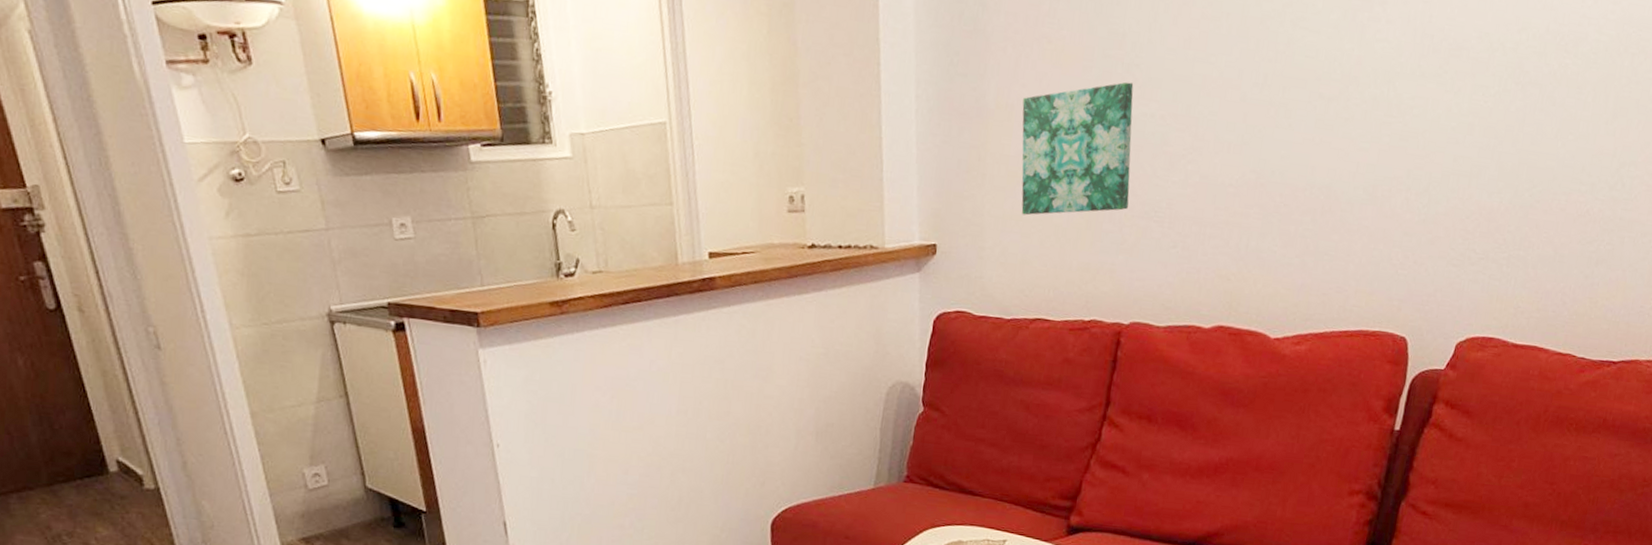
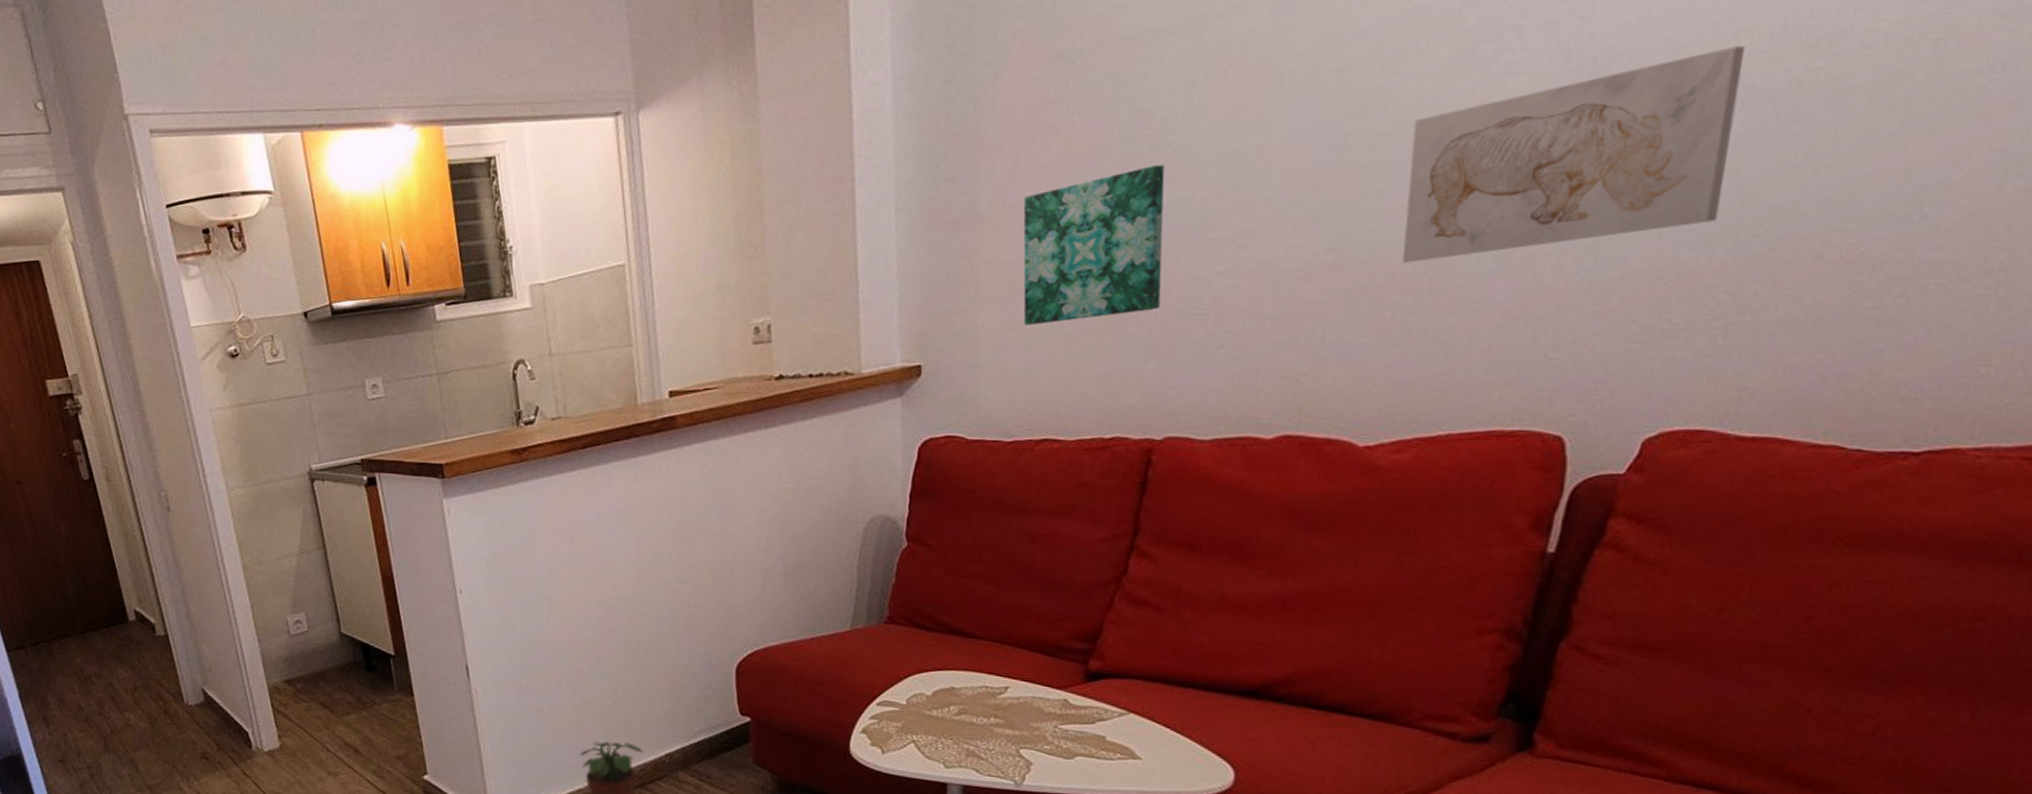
wall art: none [1303,39,1524,188] -> present [1402,46,1745,263]

